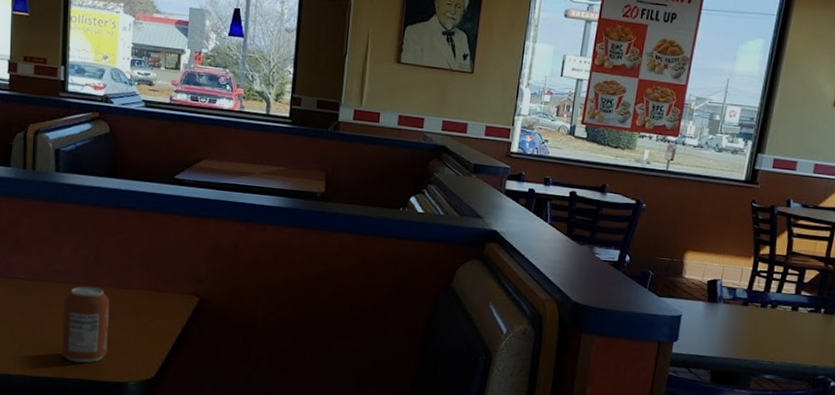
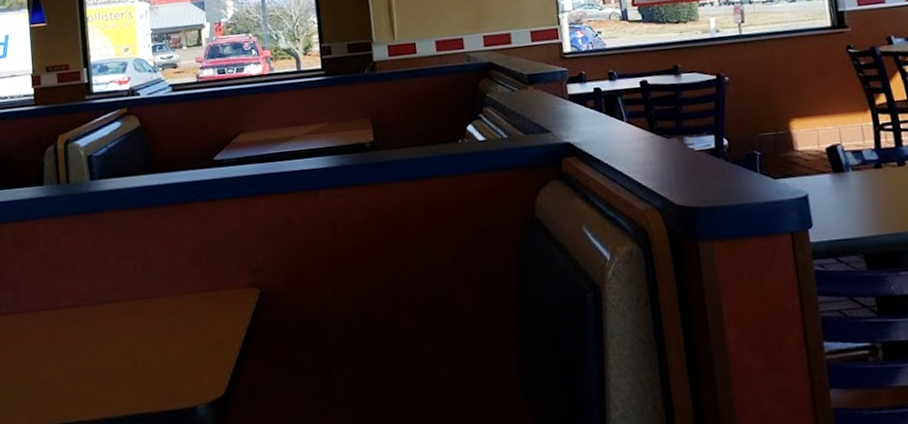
can: present [62,286,110,363] -> none [115,300,169,394]

